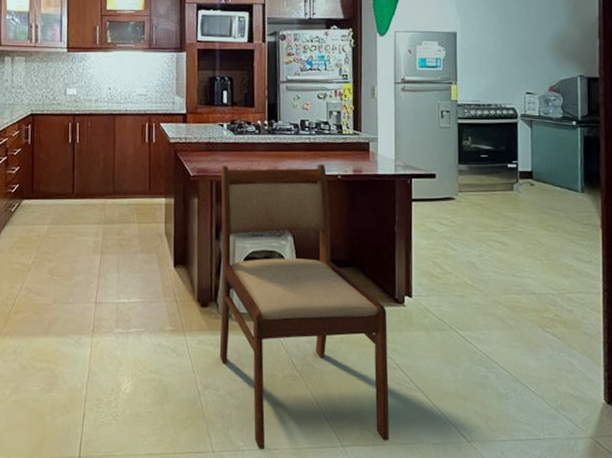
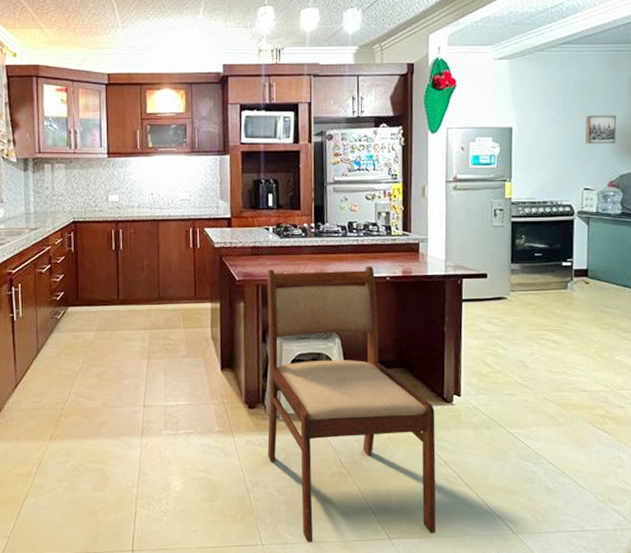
wall art: none [525,22,555,51] -> present [585,115,617,144]

